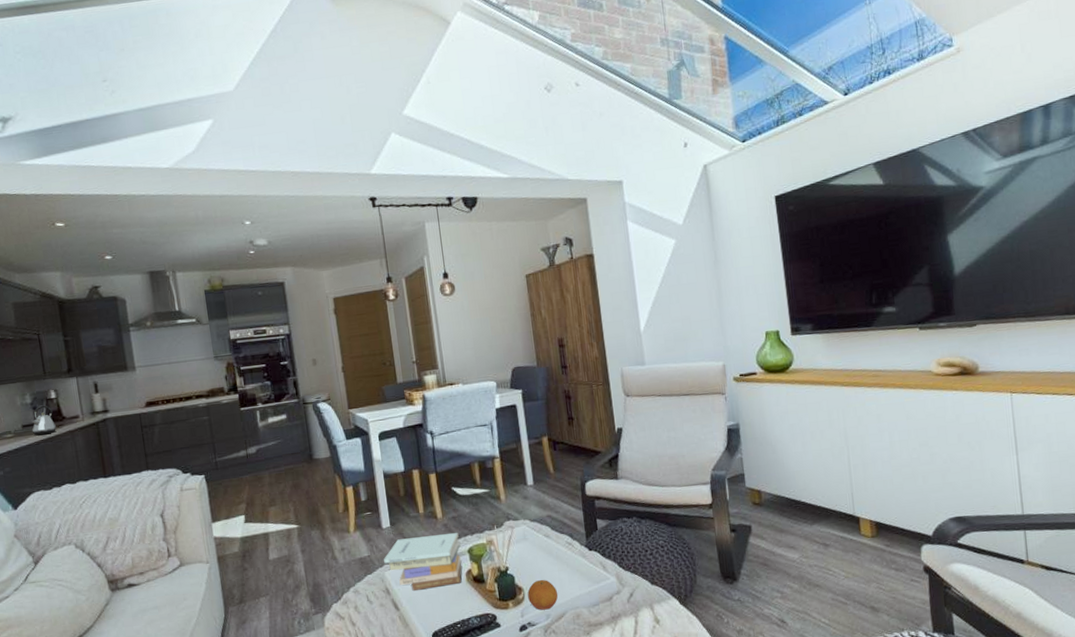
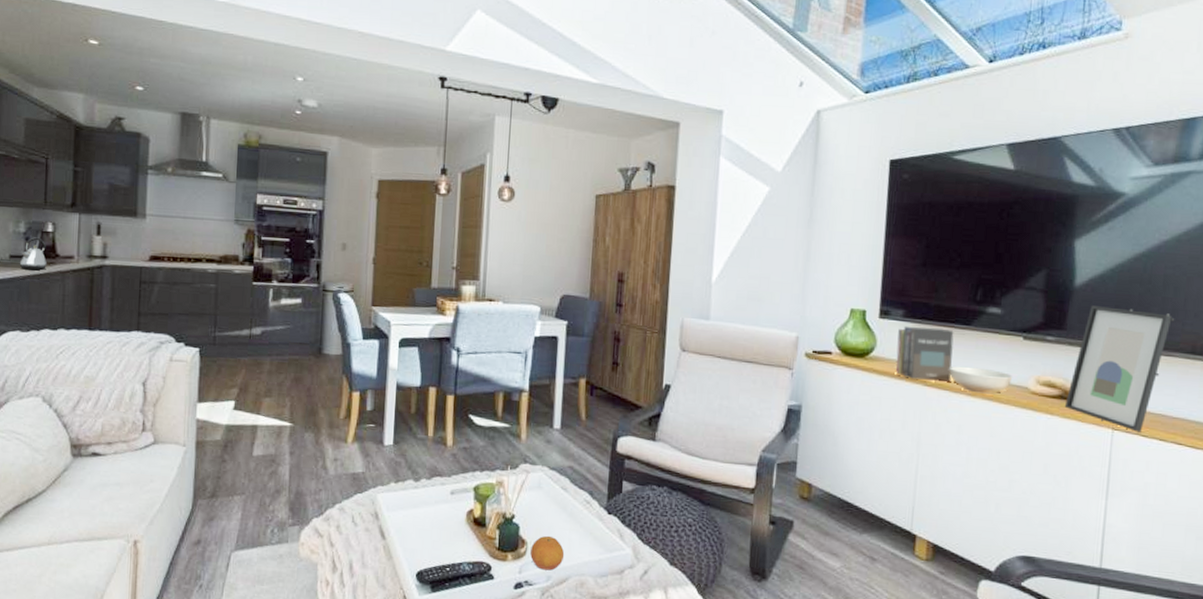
books: present [384,532,463,591] -> none [379,460,467,523]
books: none [810,333,864,383] -> present [896,325,954,382]
bowl: none [860,361,917,384] -> present [949,366,1013,394]
picture frame: none [965,284,1045,392] -> present [1064,306,1174,433]

